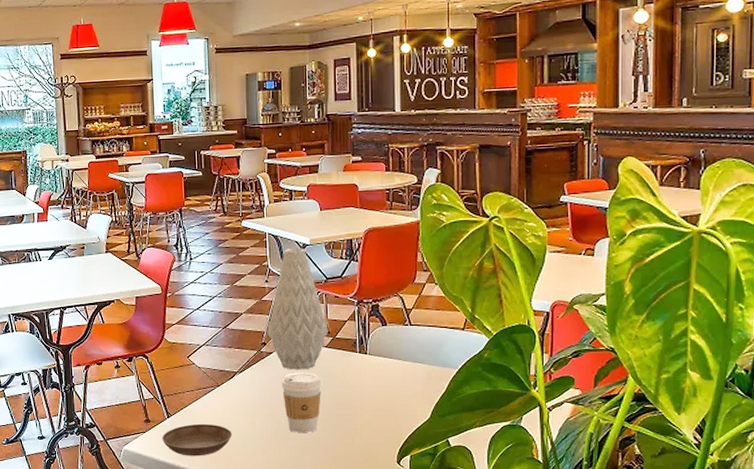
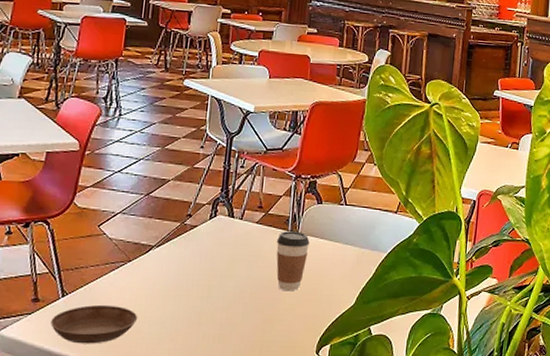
vase: present [267,248,328,370] -> none [195,114,262,247]
coffee cup: present [281,373,322,433] -> none [202,250,248,319]
coffee cup: none [347,353,379,408] -> present [276,231,310,292]

